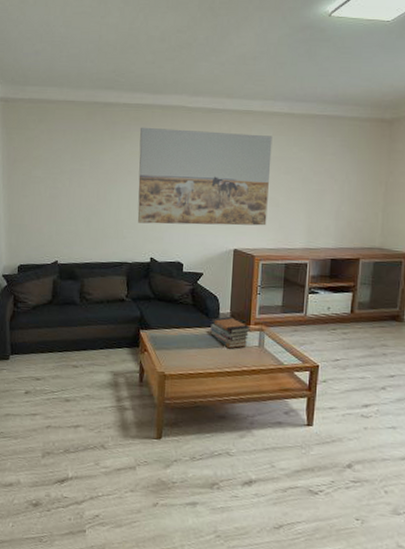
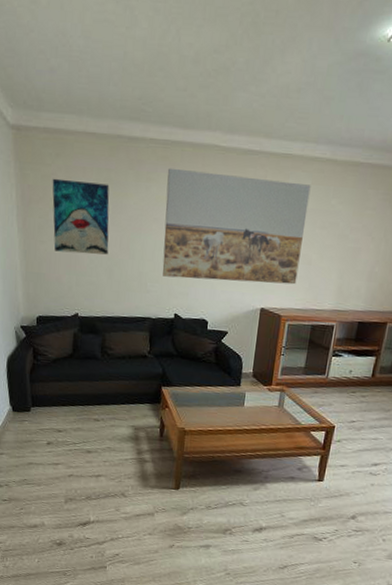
wall art: none [35,140,87,206] -> present [52,178,110,255]
book stack: present [210,317,250,349] -> none [232,376,272,408]

